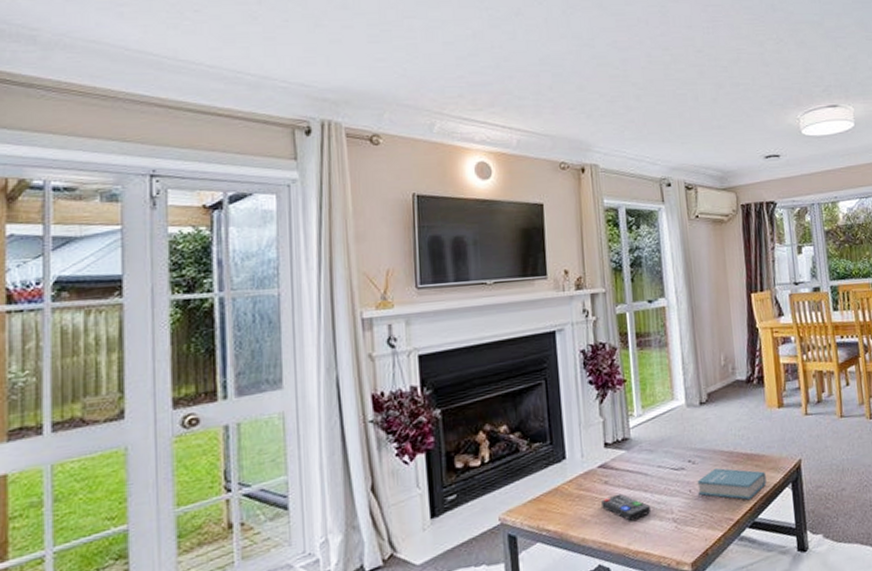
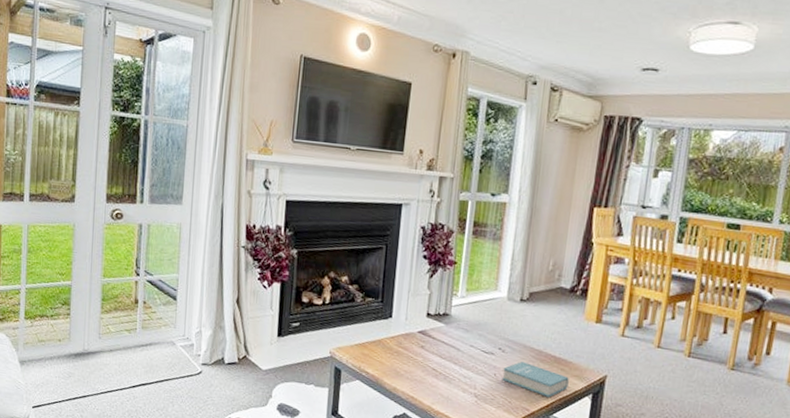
remote control: present [601,493,650,521] -> none [415,359,457,385]

